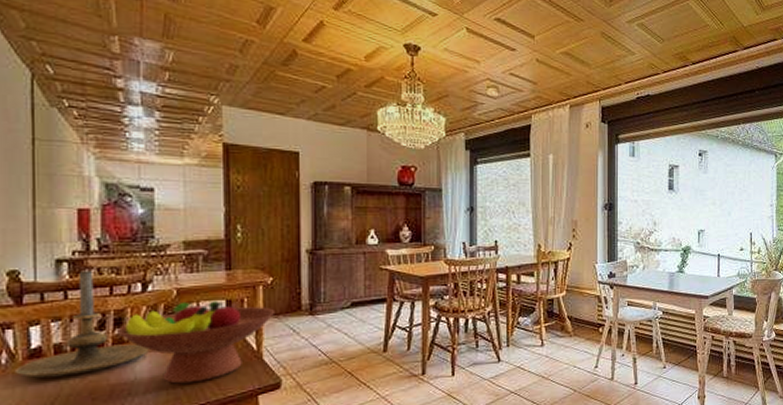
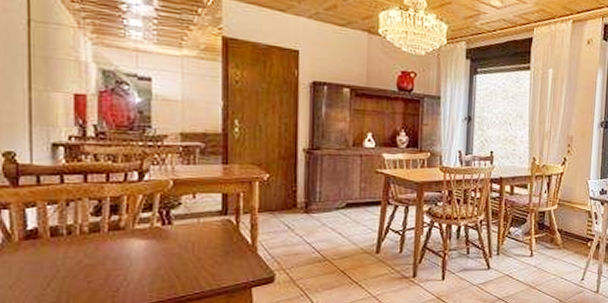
candle holder: present [14,270,149,378] -> none [10,156,145,258]
fruit bowl: present [115,300,276,384] -> none [112,192,271,272]

